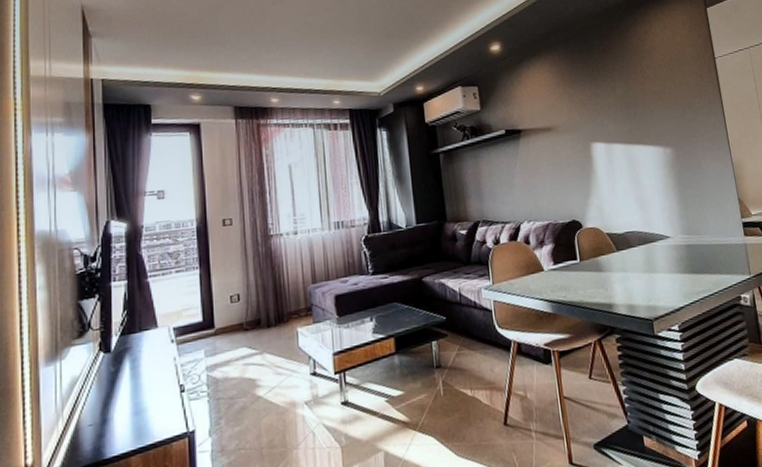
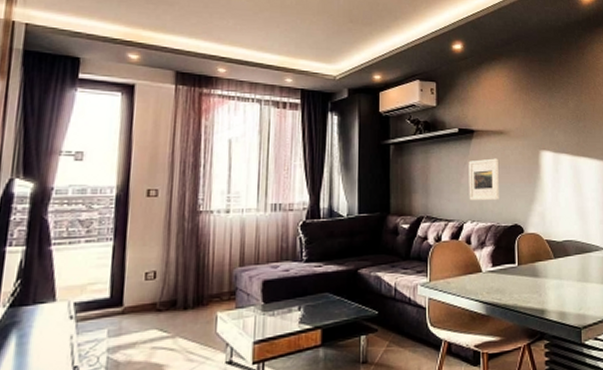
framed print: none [518,155,554,200] -> present [468,158,499,200]

